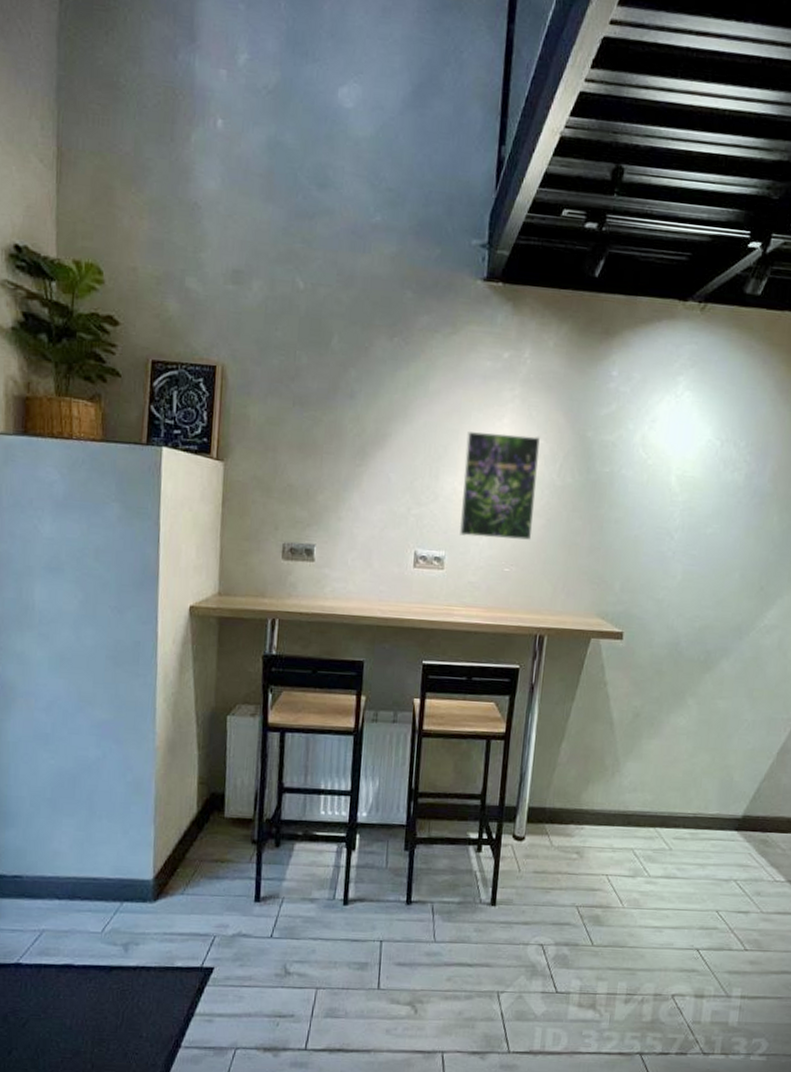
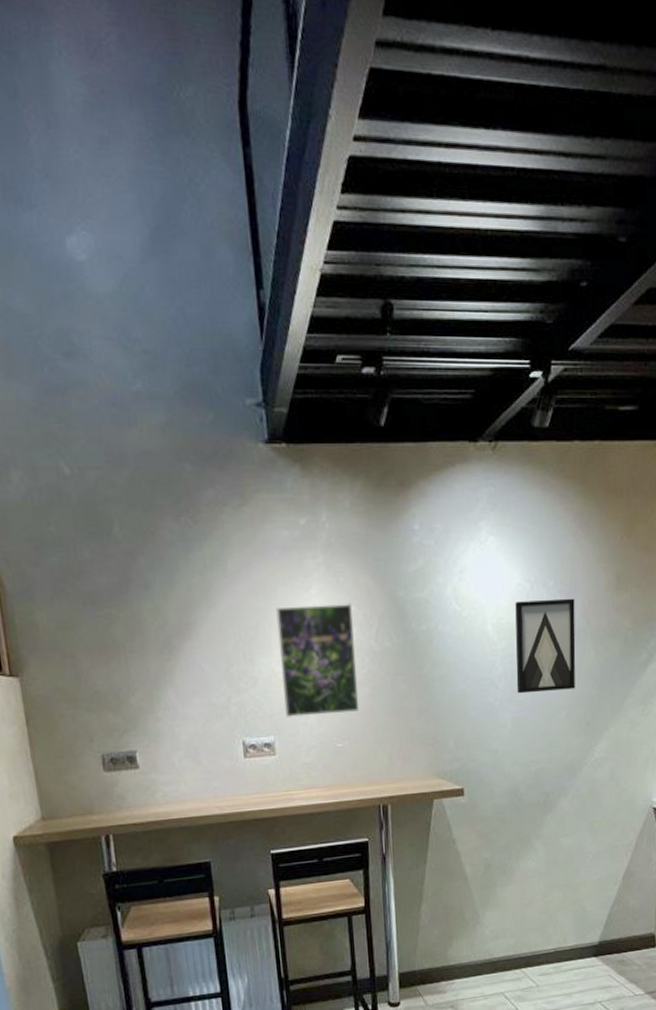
wall art: none [692,457,765,551] -> present [515,598,576,694]

